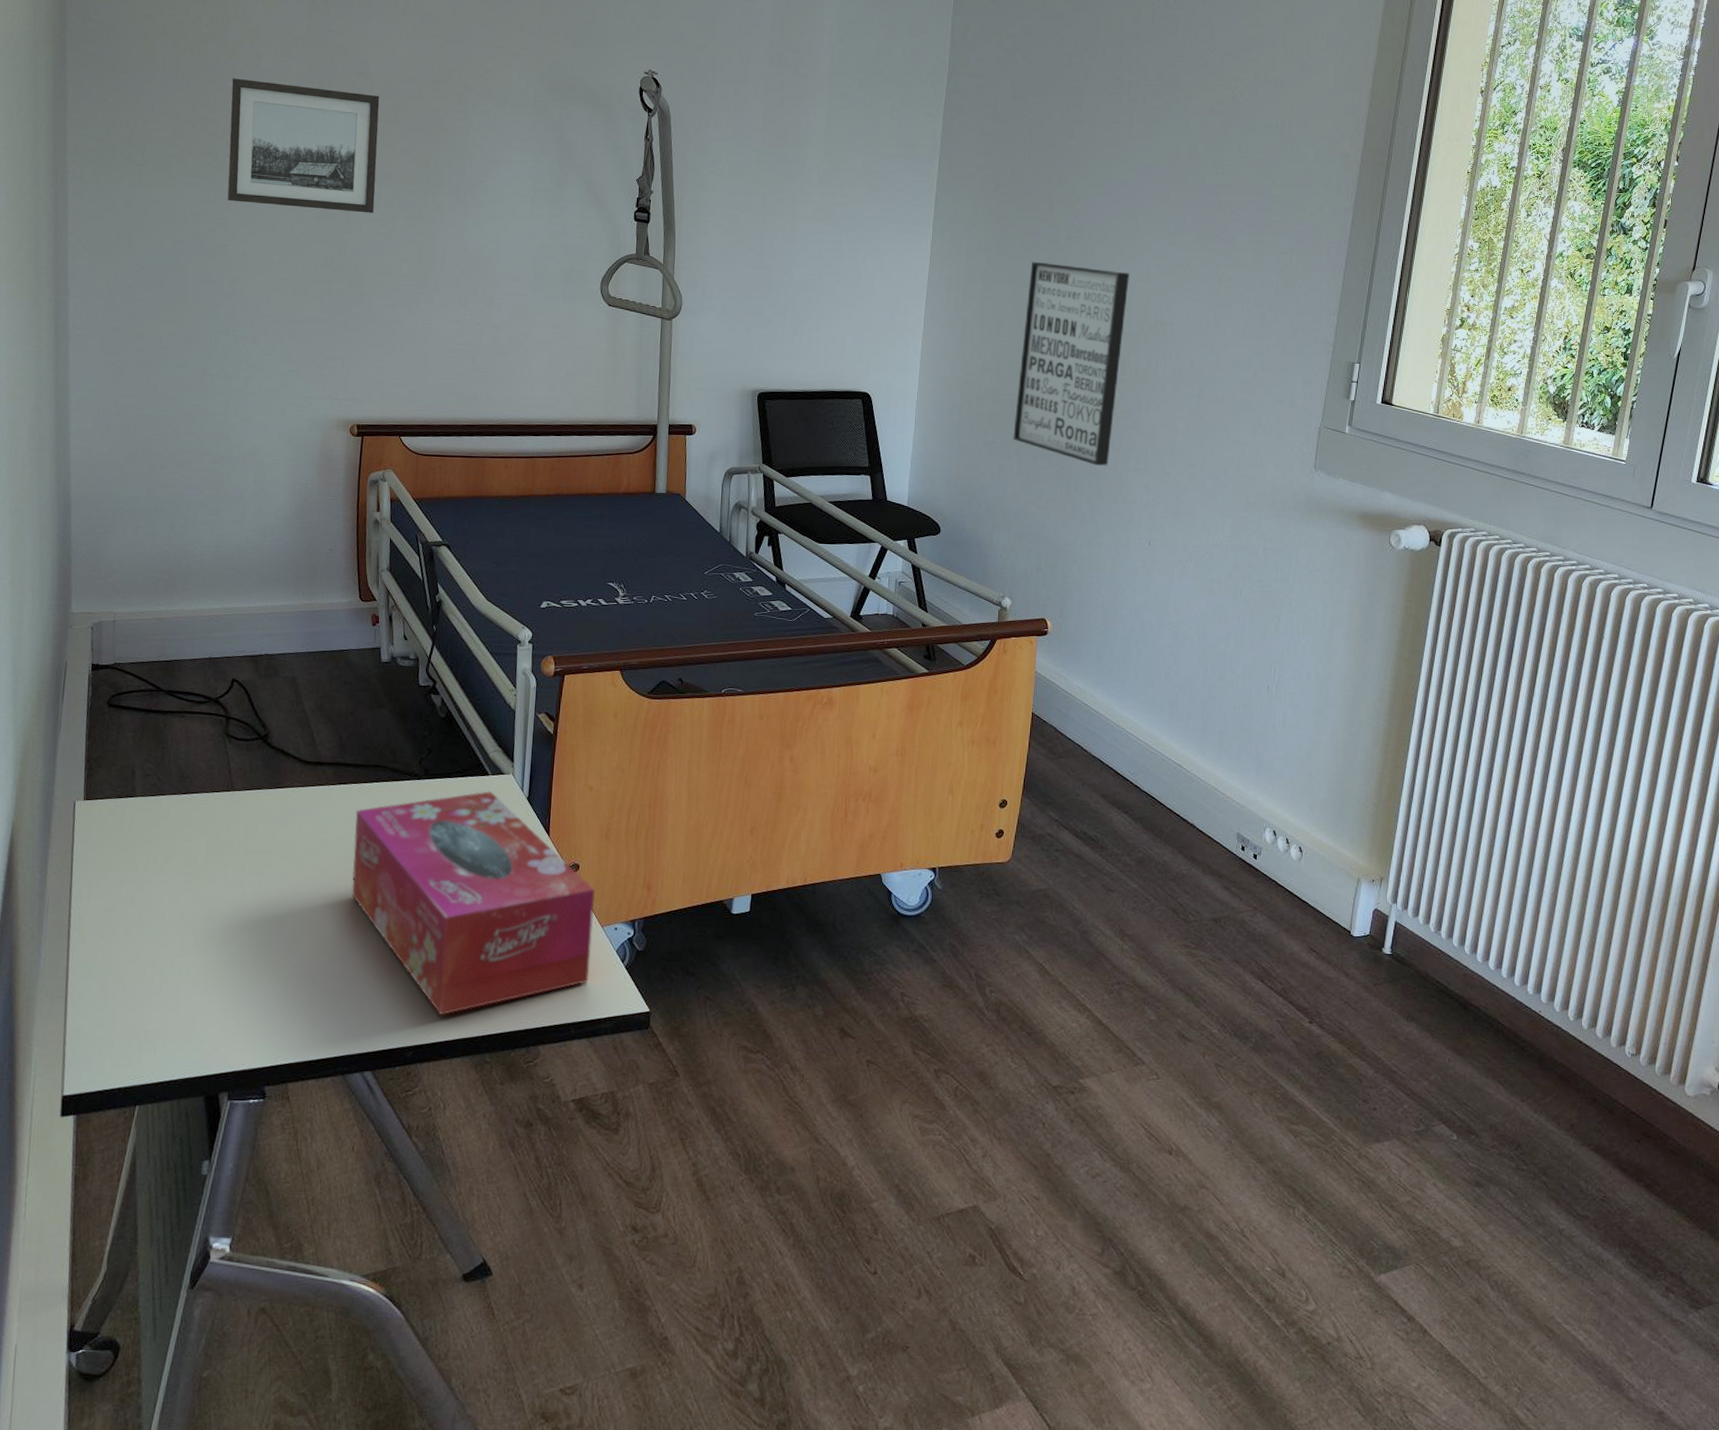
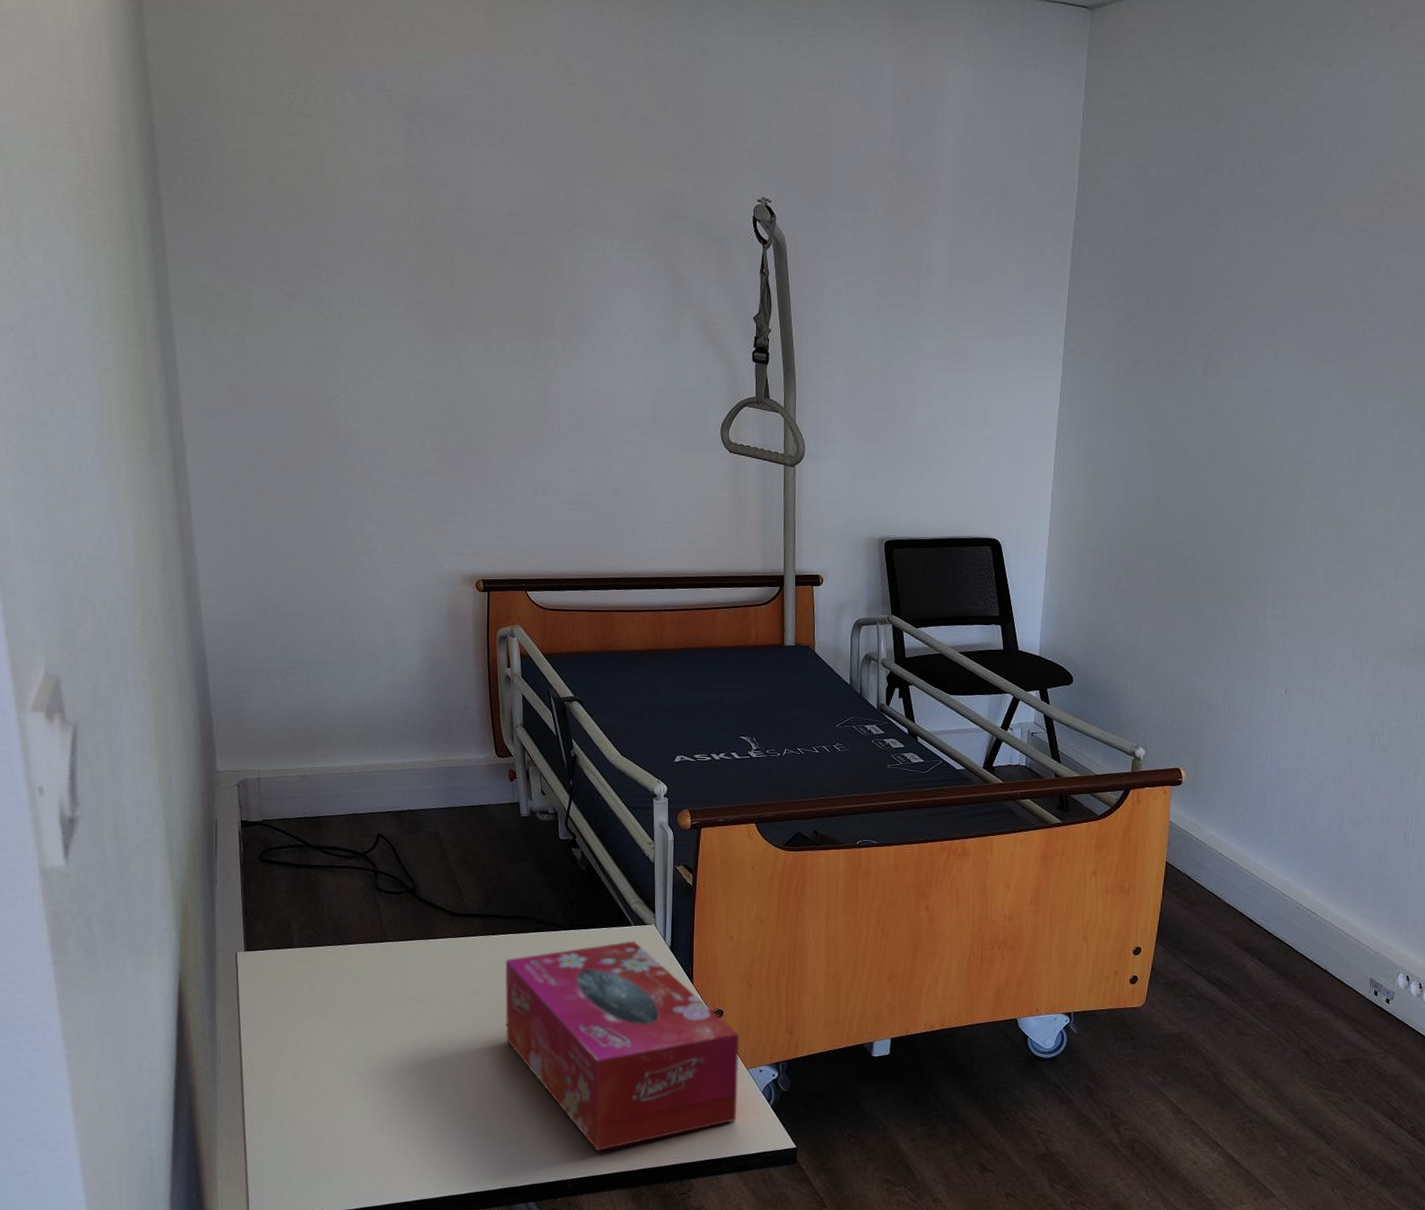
wall art: present [226,78,380,213] -> none [330,216,486,359]
wall art: present [1013,261,1129,467] -> none [1147,397,1269,613]

